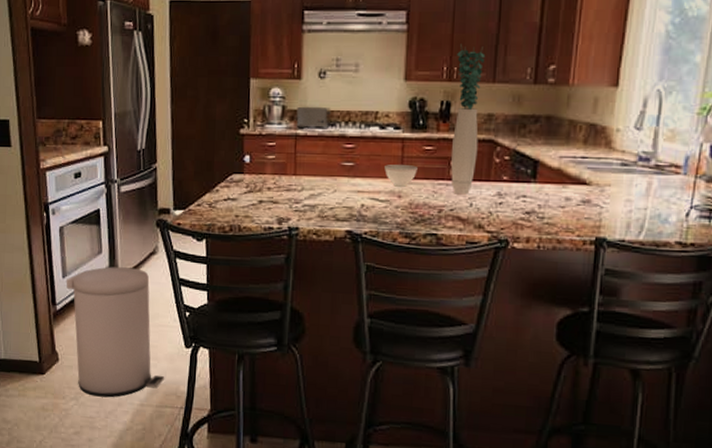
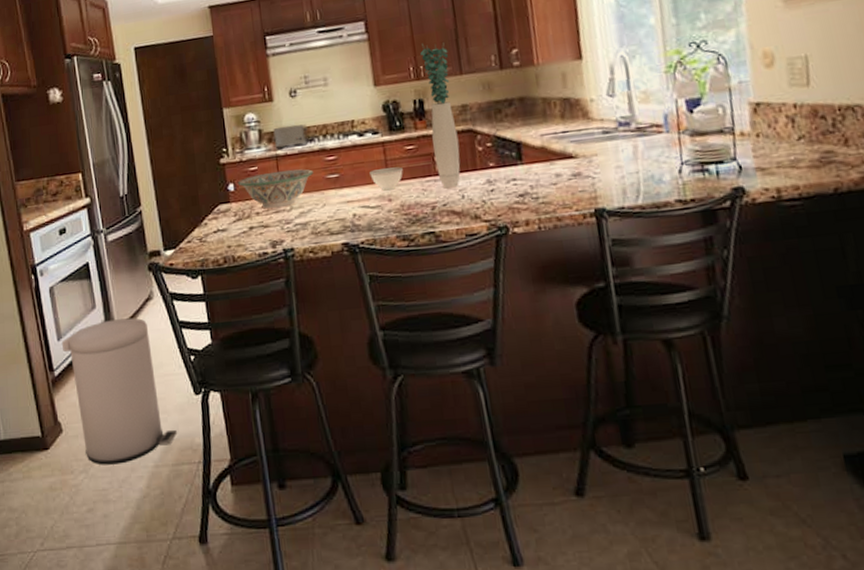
decorative bowl: none [253,150,330,187] -> present [237,169,314,209]

